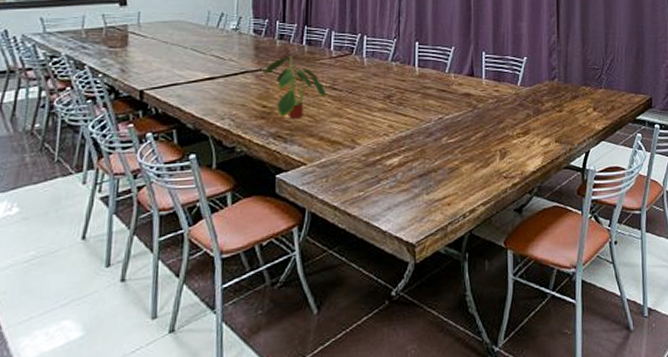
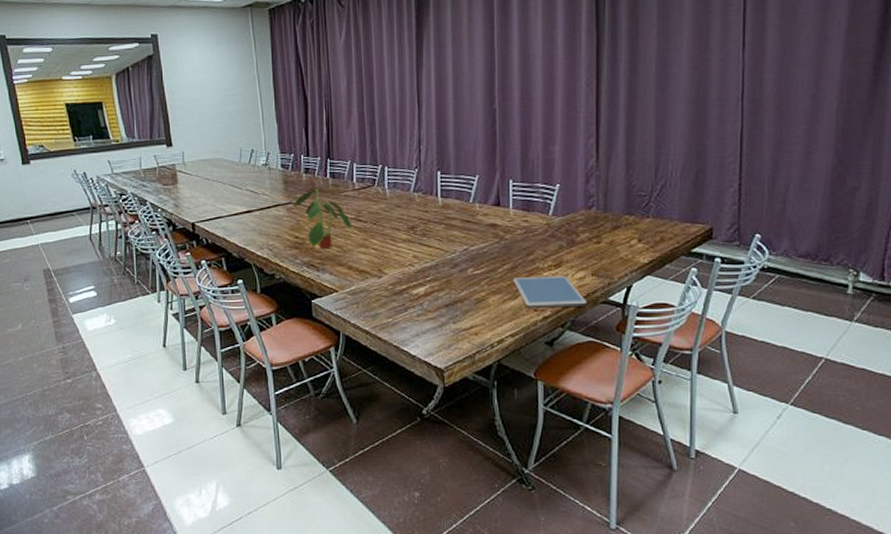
tablet: none [485,142,551,176] -> present [513,275,587,309]

